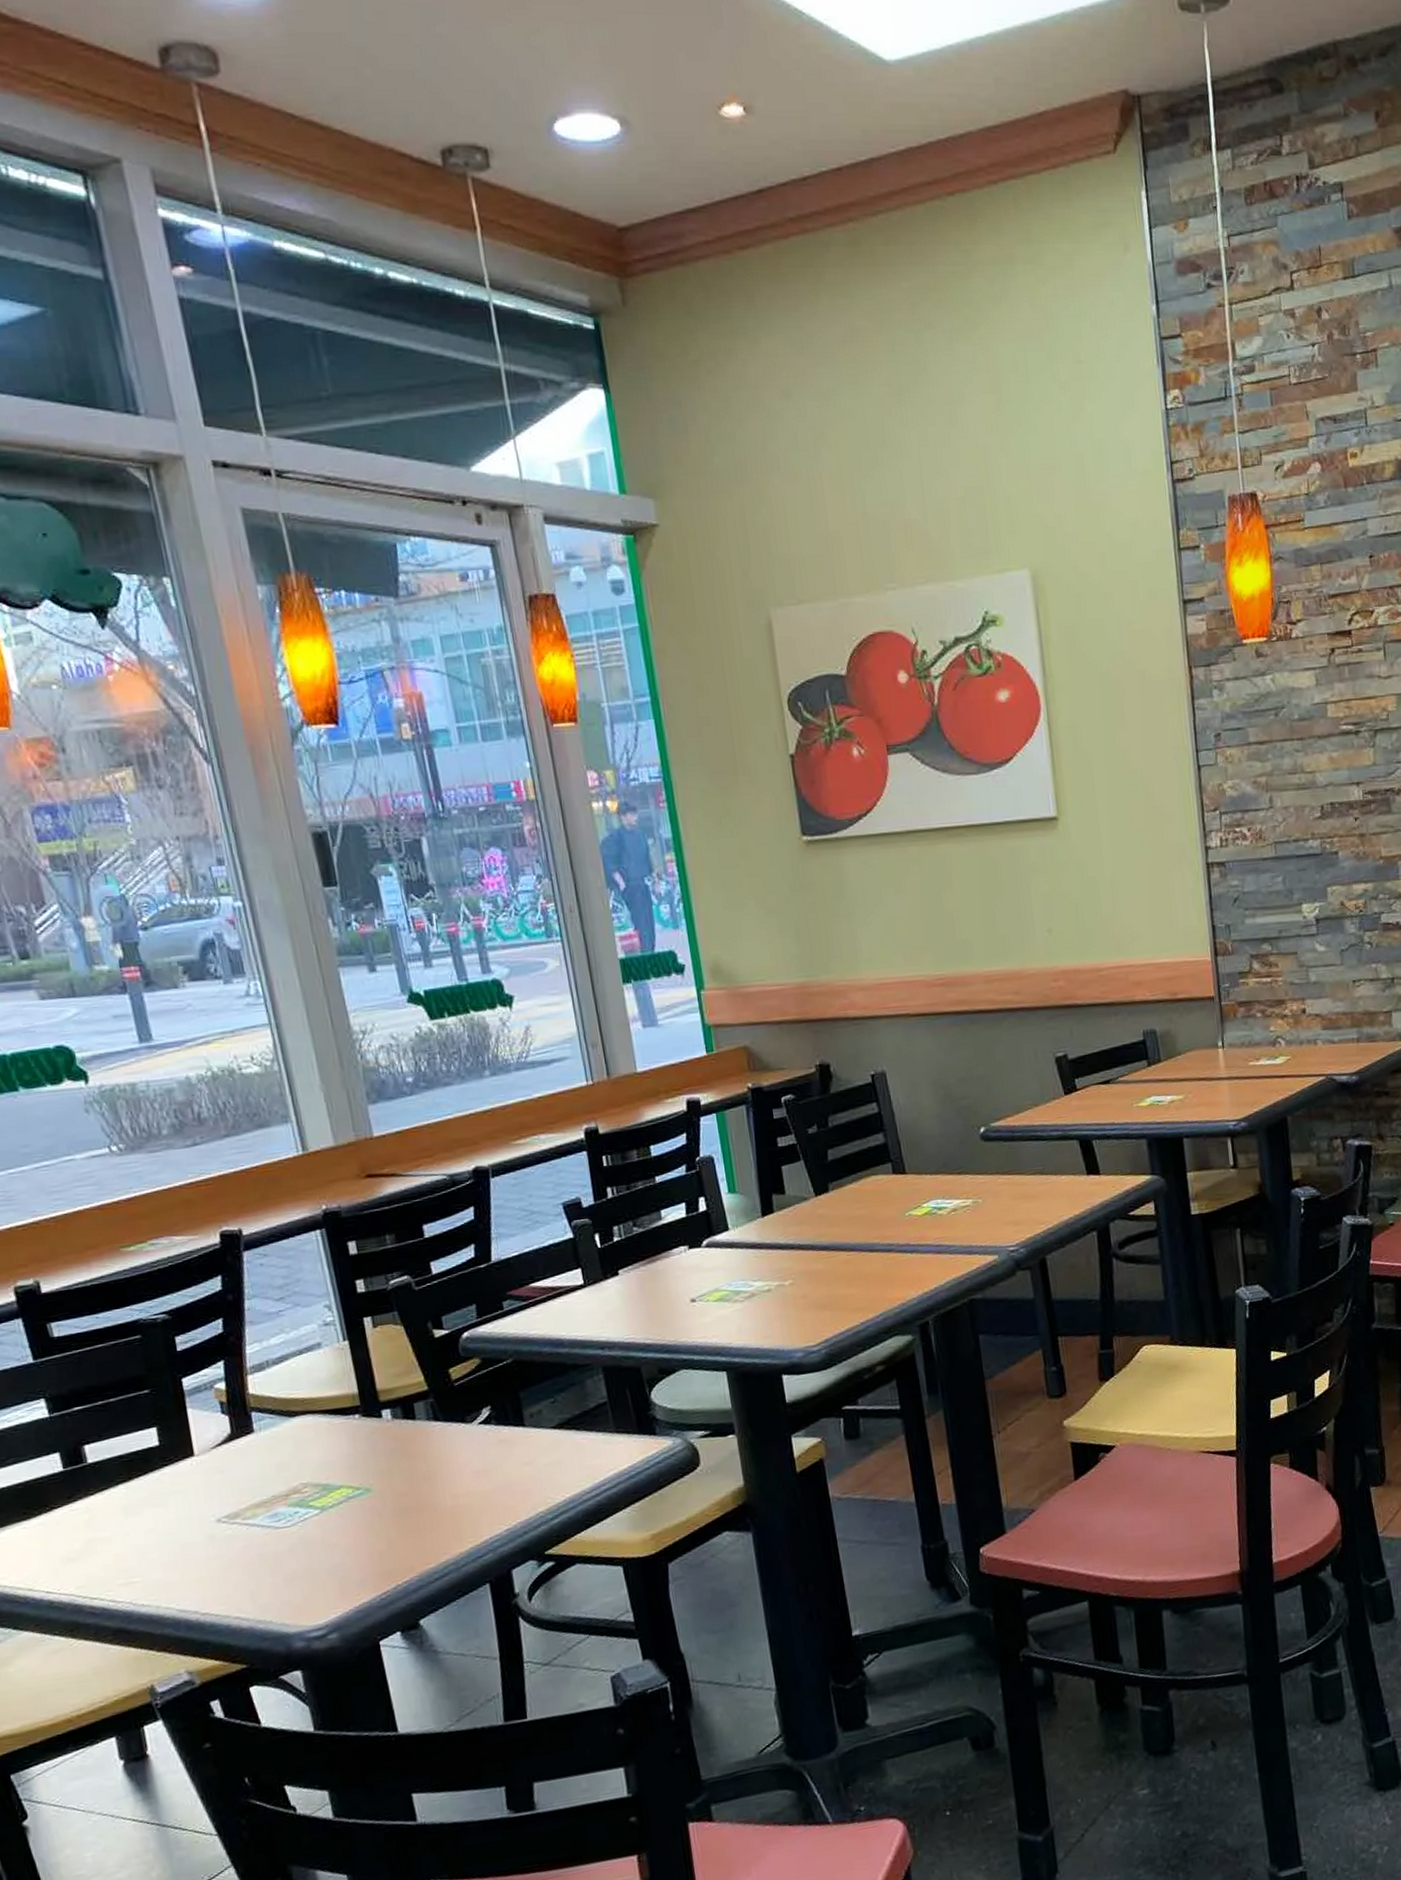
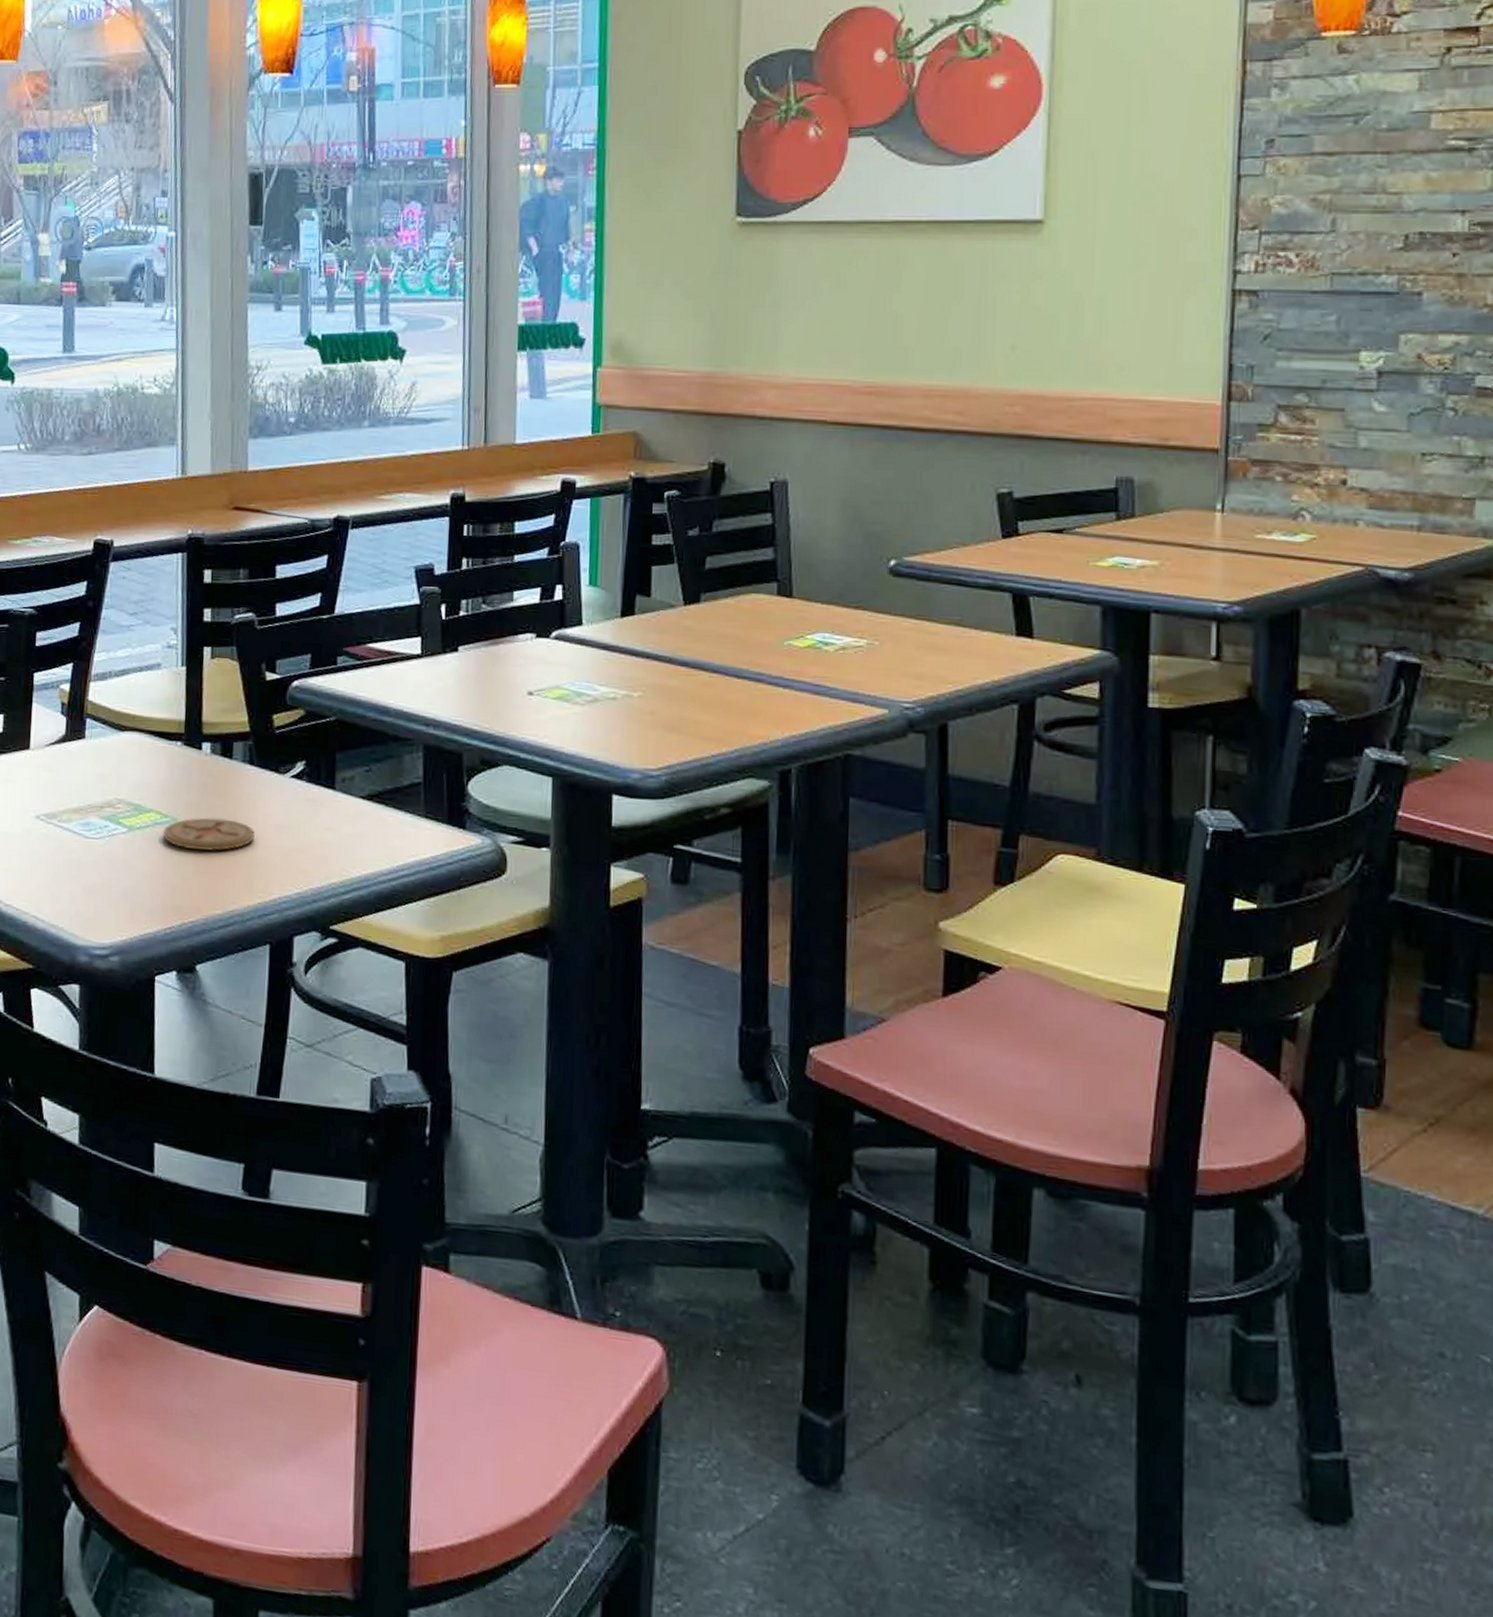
coaster: none [358,1477,454,1516] -> present [163,817,255,851]

